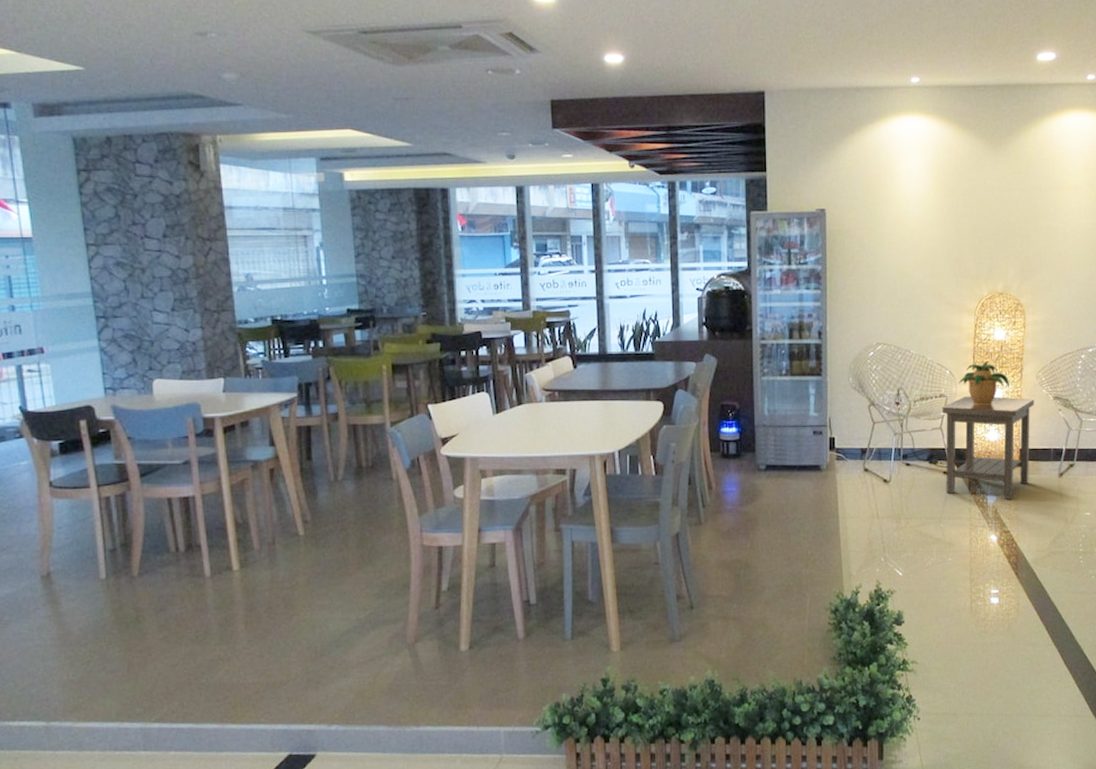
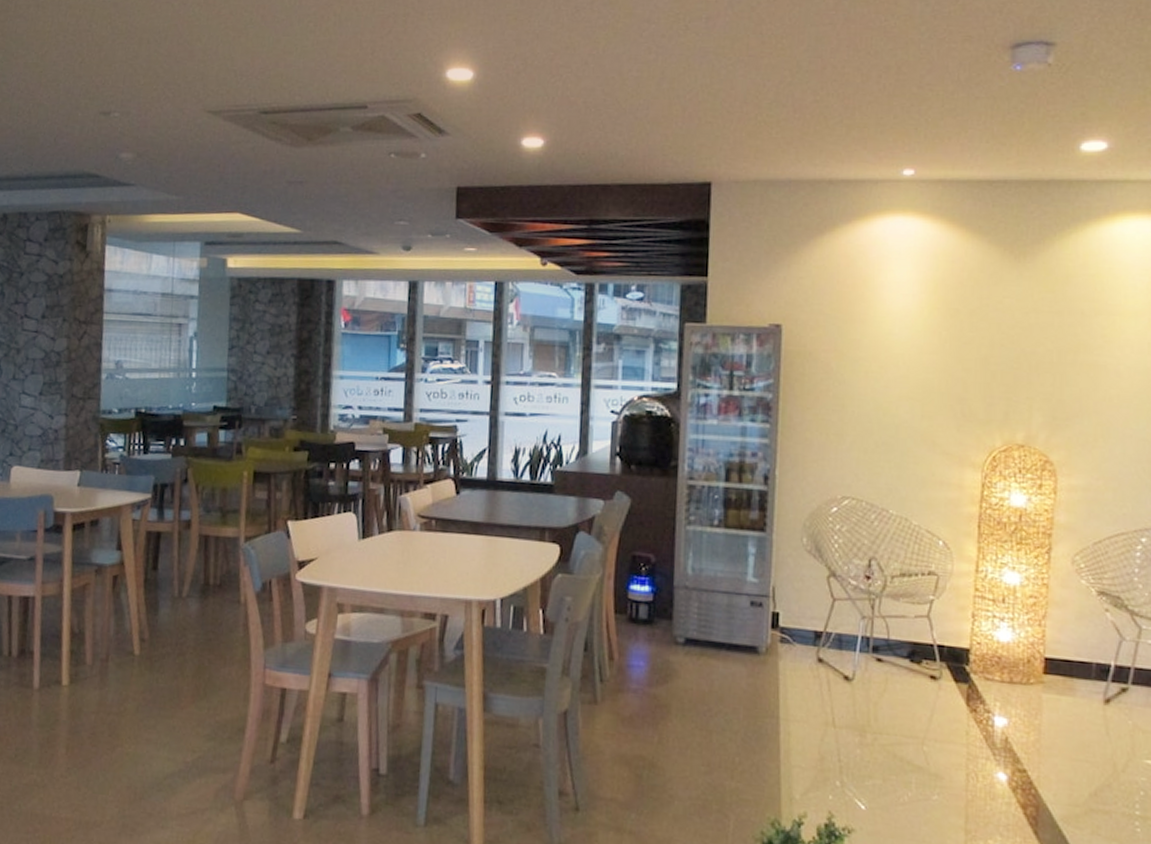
side table: present [942,396,1035,499] -> none [931,577,1069,726]
potted plant: present [958,360,1010,406] -> none [956,533,1032,594]

